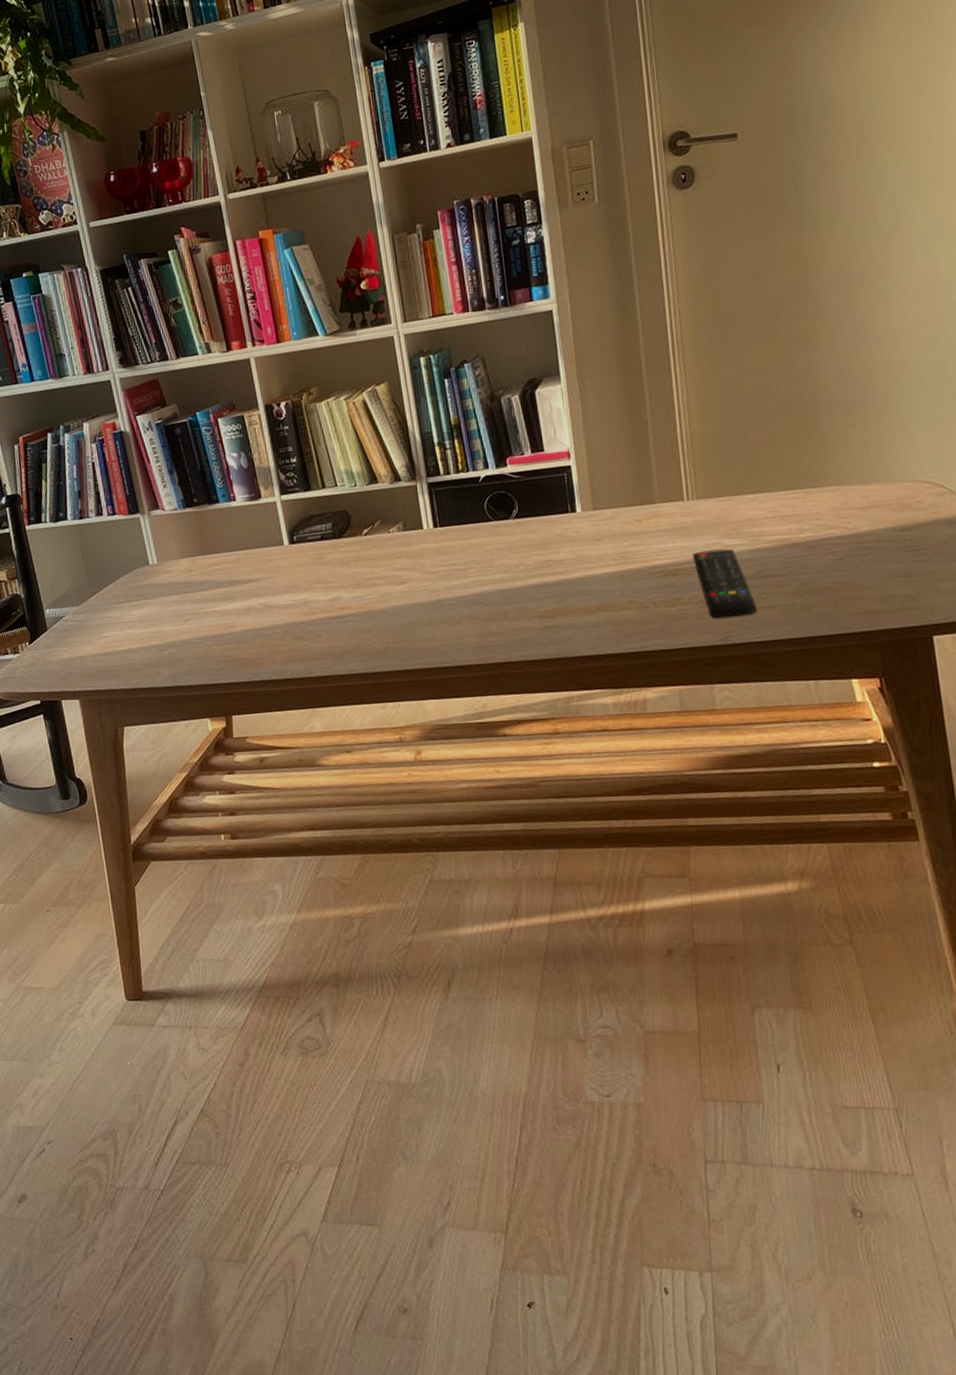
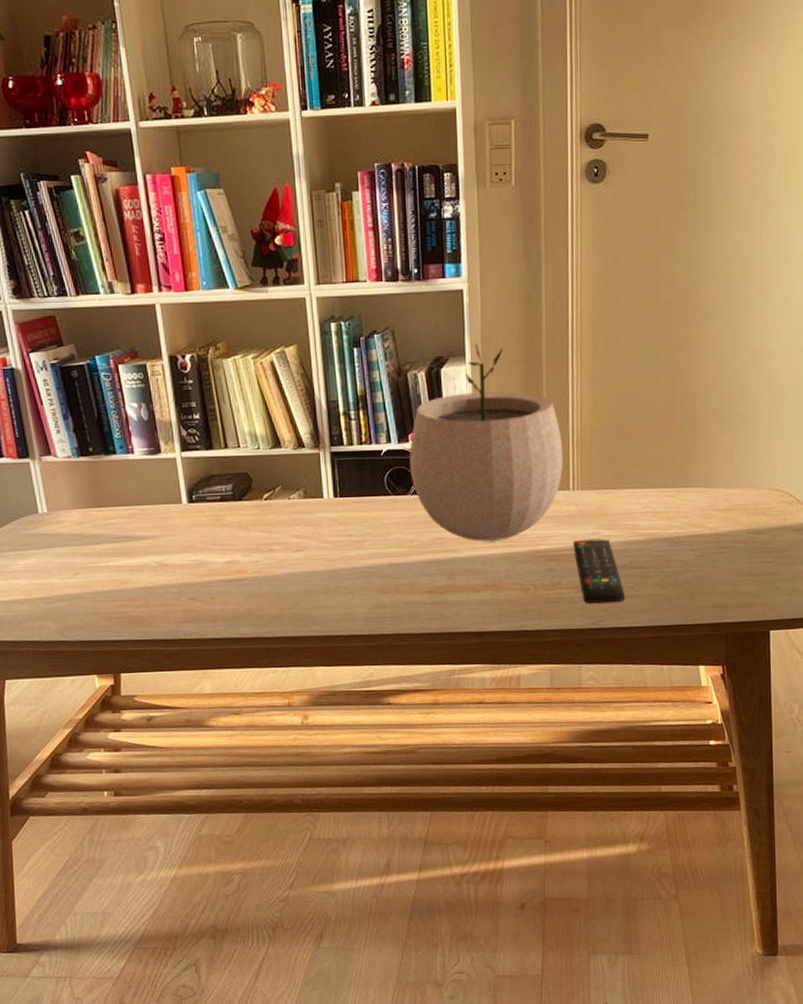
plant pot: none [508,361,675,561] -> present [409,343,564,541]

